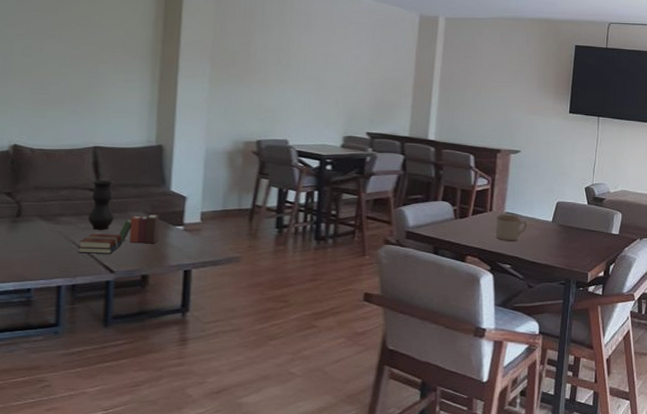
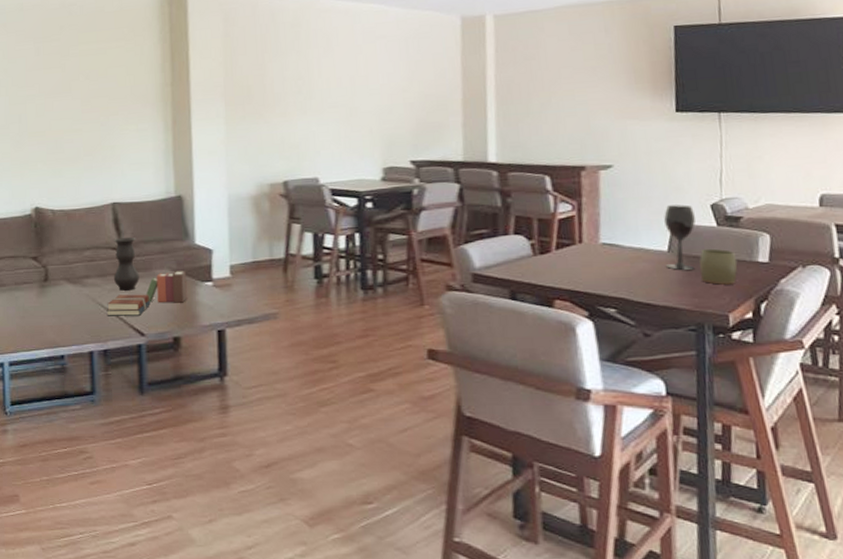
mug: present [495,214,528,242] -> none [589,245,634,279]
wine glass: none [550,186,573,237] -> present [664,204,696,270]
mug: none [572,221,598,250] -> present [699,248,738,285]

